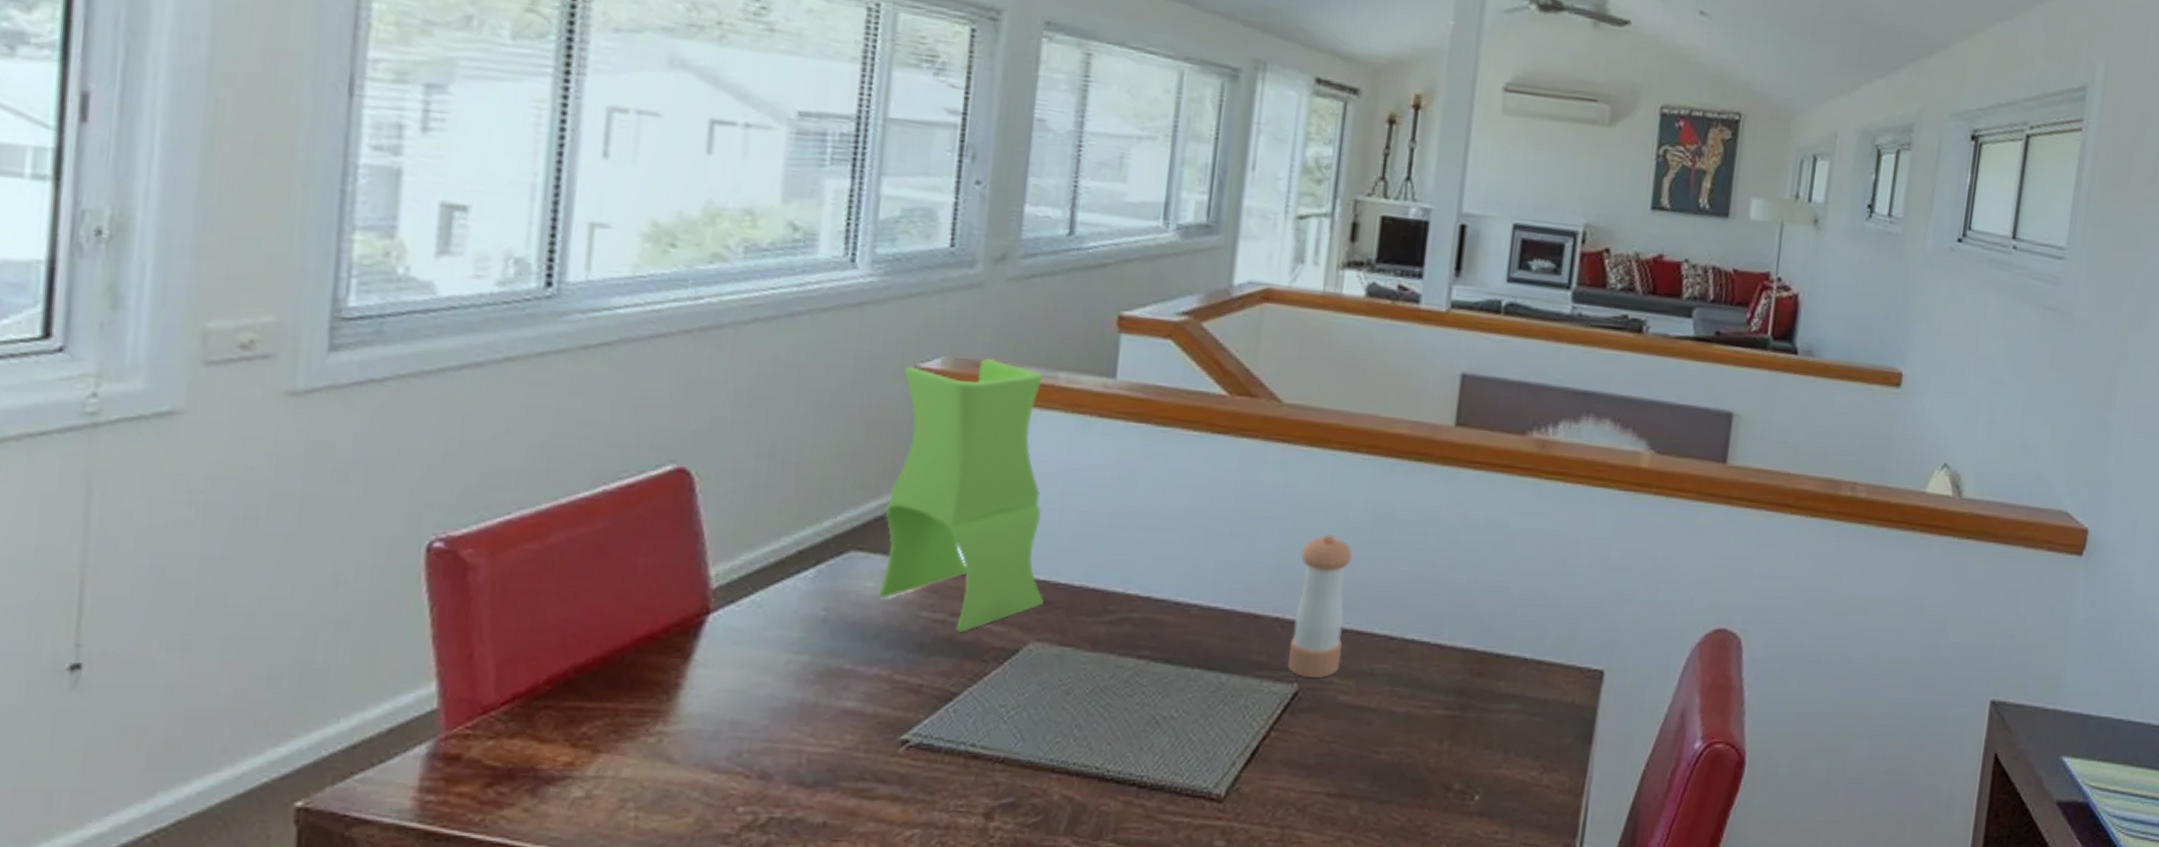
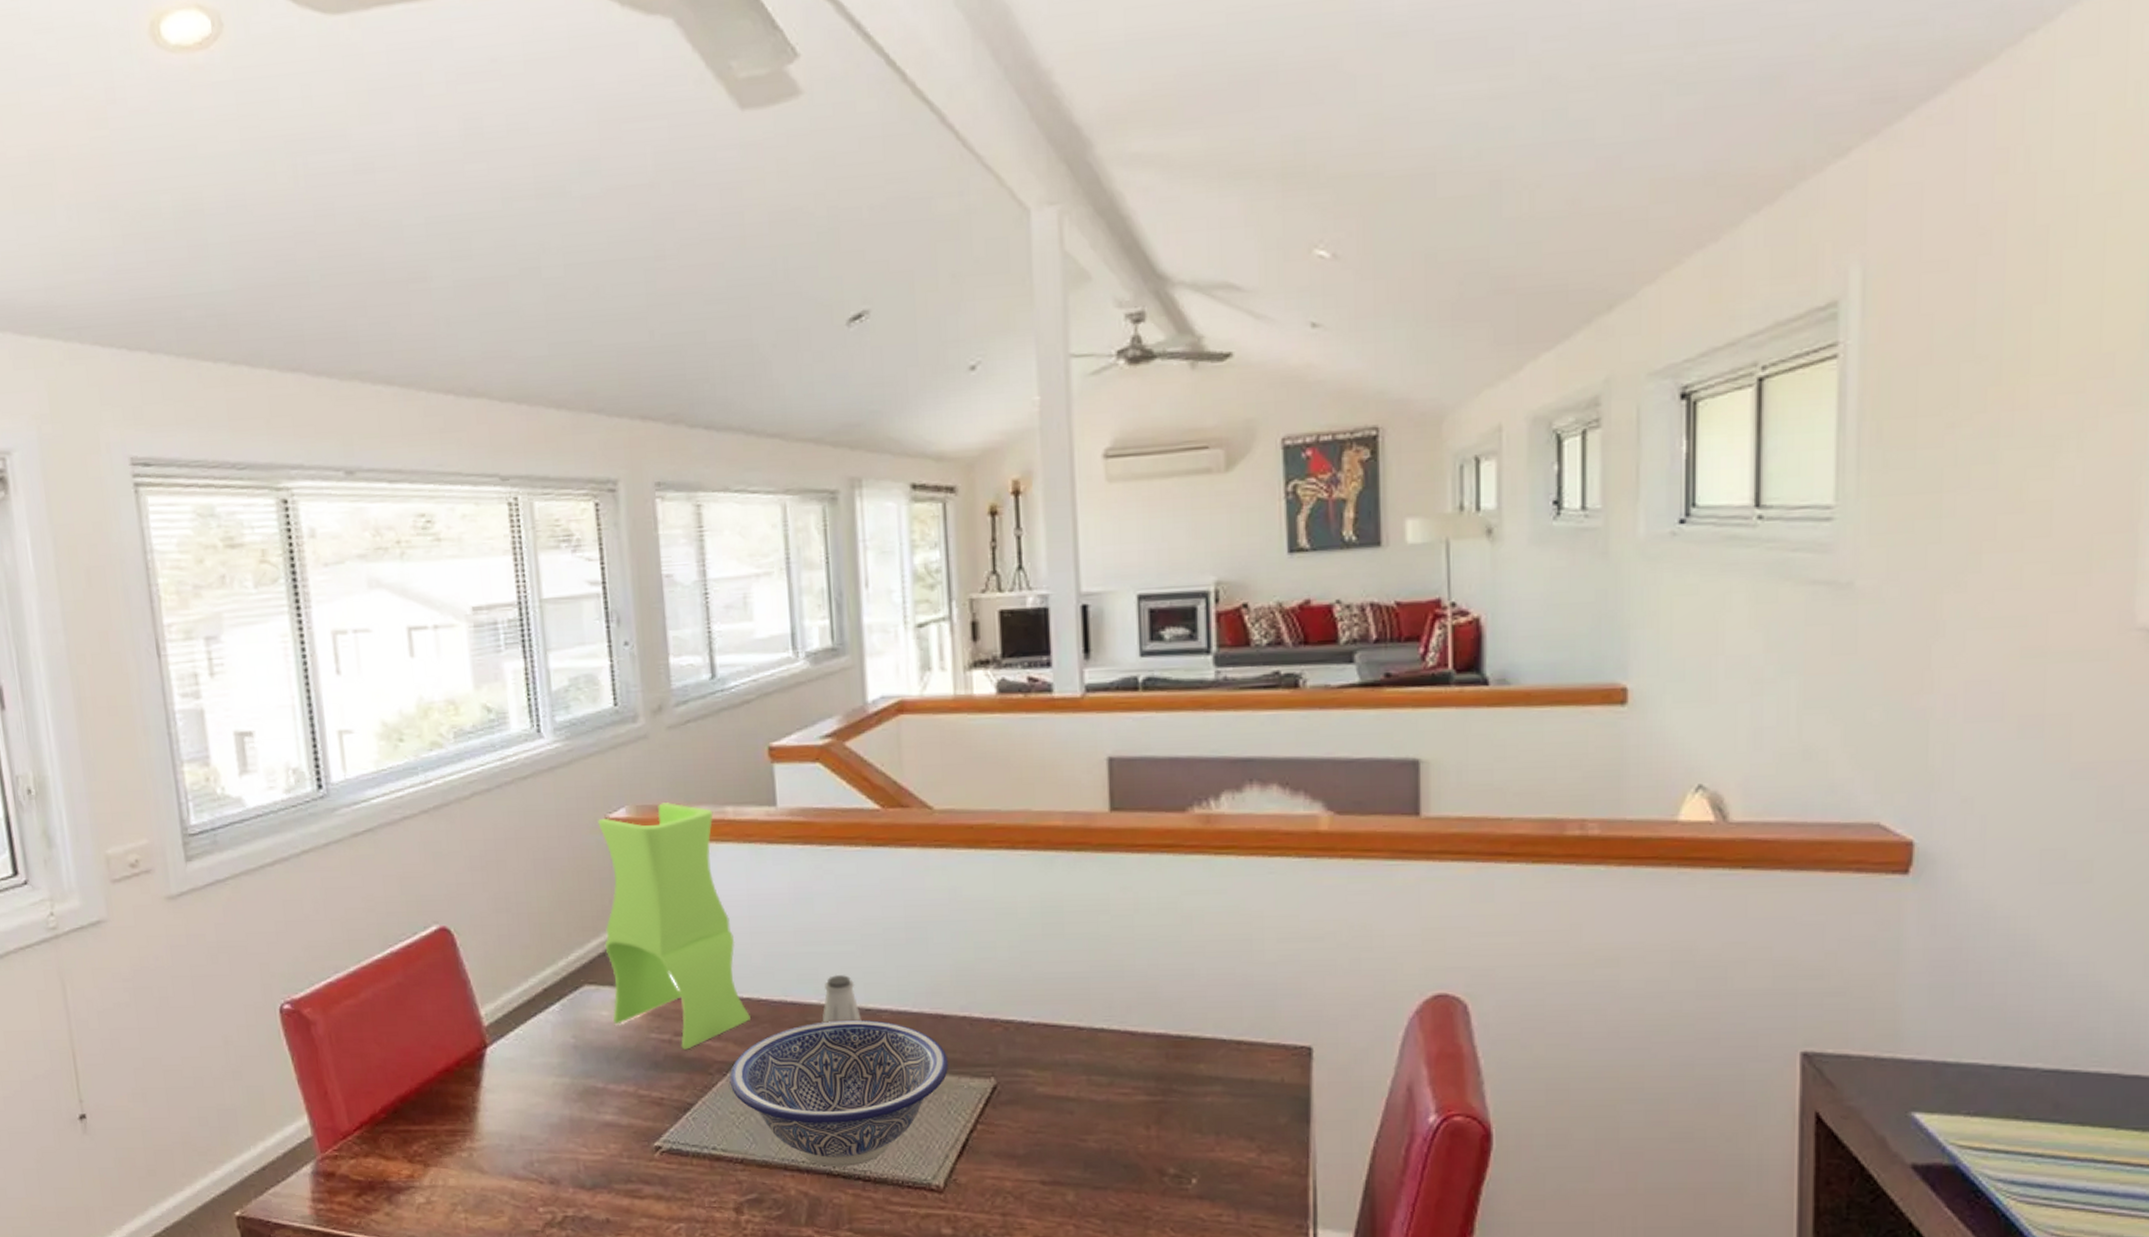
decorative bowl: none [1005,611,1253,771] -> present [729,1019,949,1167]
saltshaker: none [1123,562,1168,615] -> present [822,974,862,1023]
pepper shaker: present [1287,534,1352,678] -> none [977,932,1034,1073]

